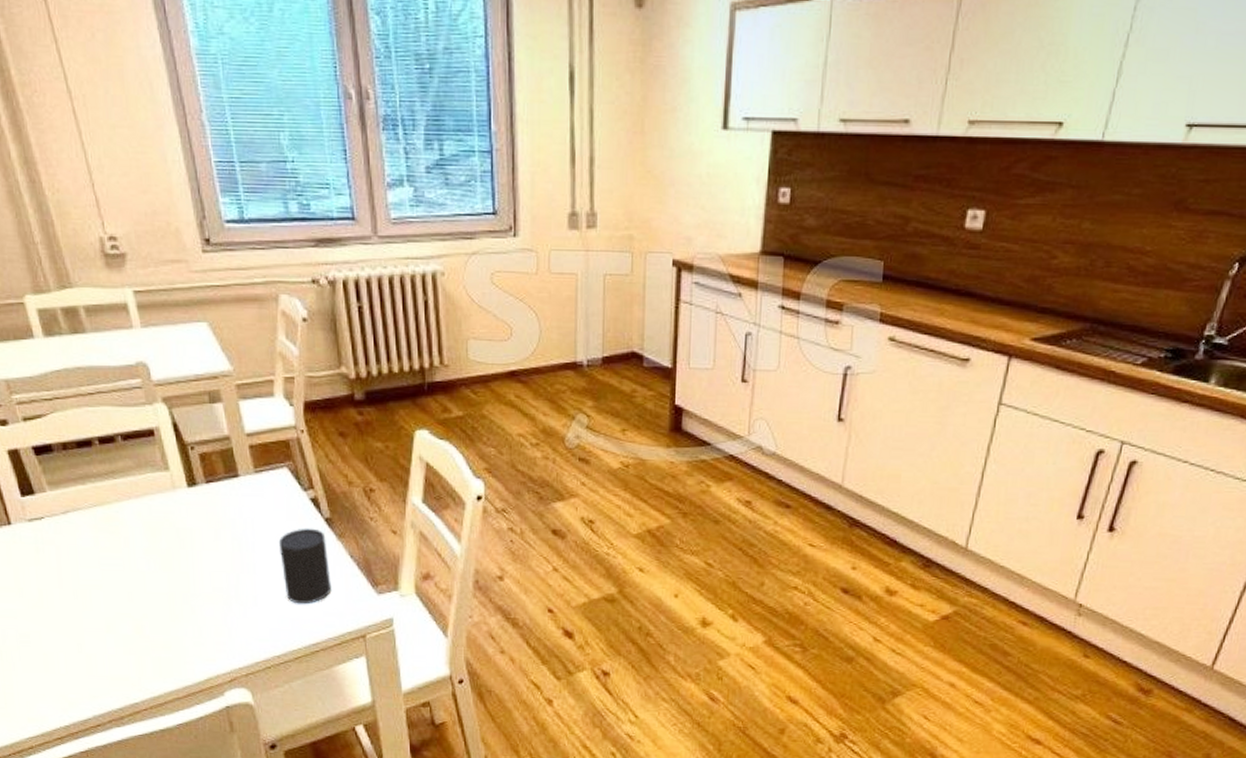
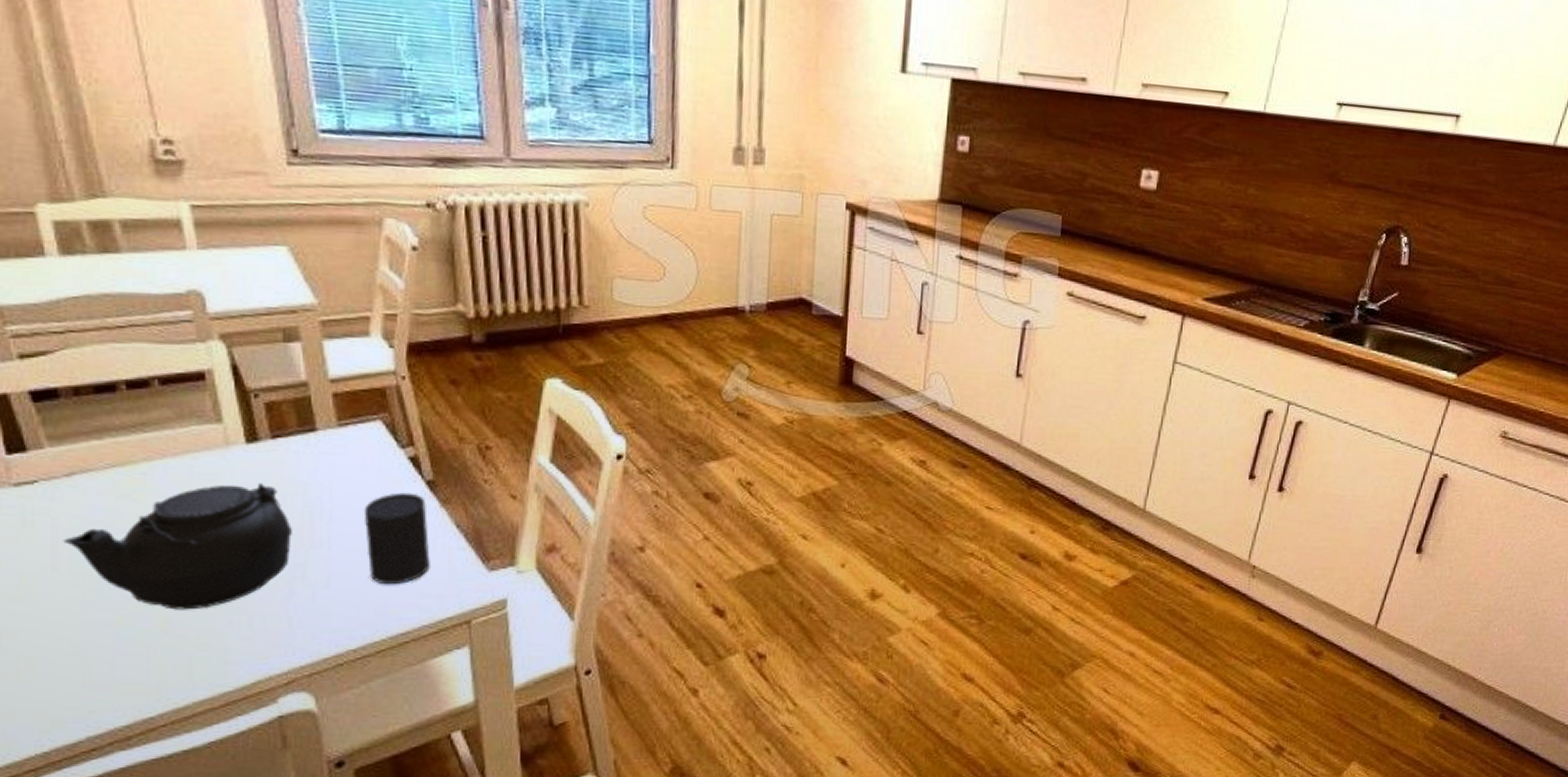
teapot: none [65,520,226,621] -> present [63,483,292,610]

